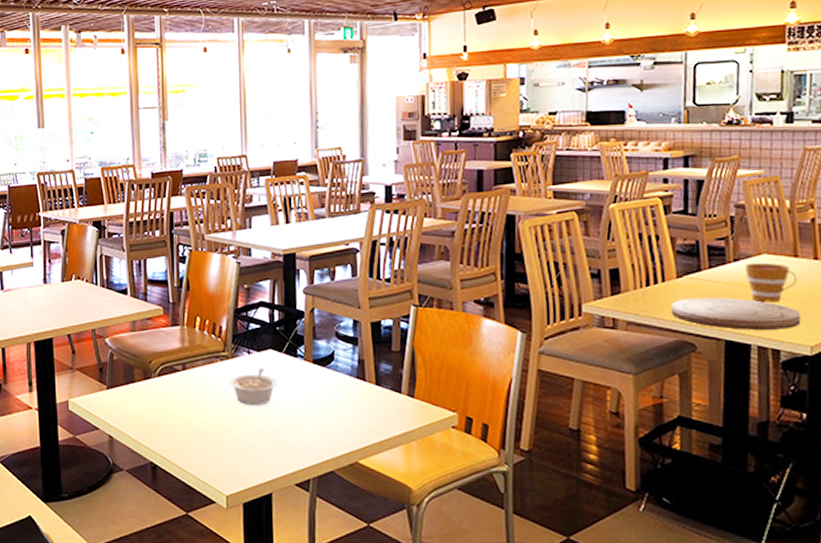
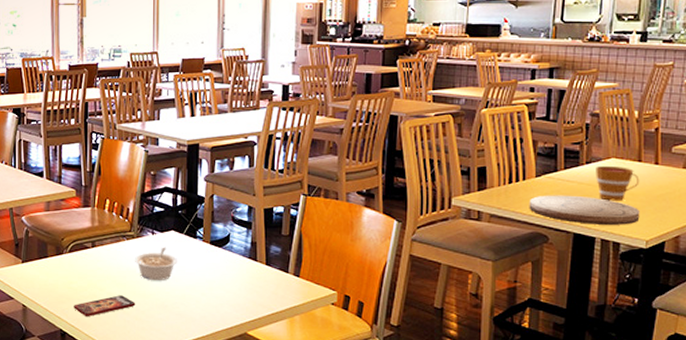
smartphone: none [165,422,233,447] -> present [74,295,136,316]

